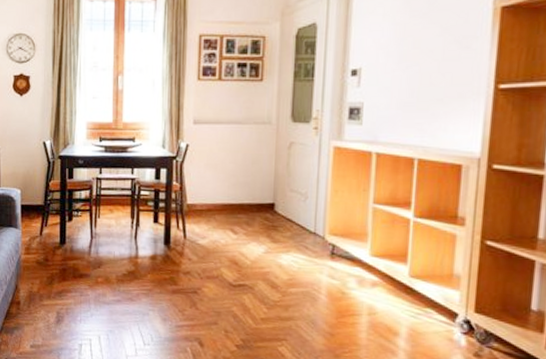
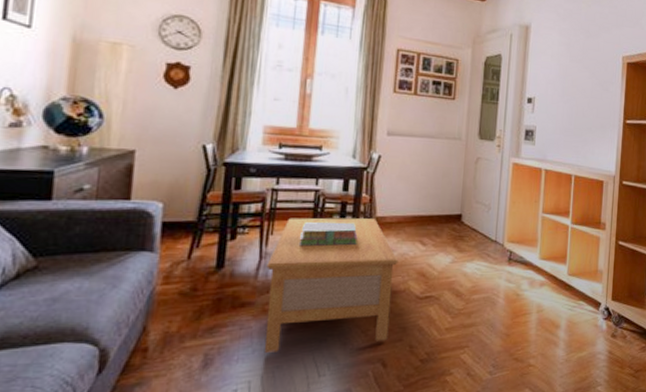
coffee table: none [97,203,210,322] -> present [264,217,398,353]
stack of books: none [120,208,171,230] -> present [298,222,358,247]

